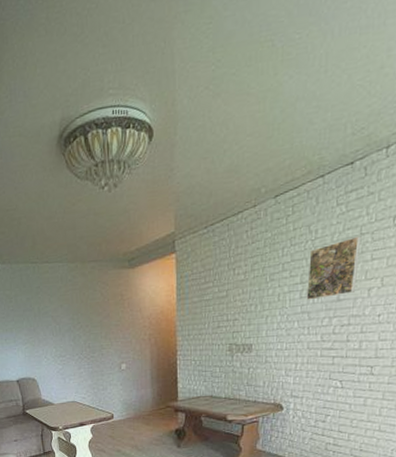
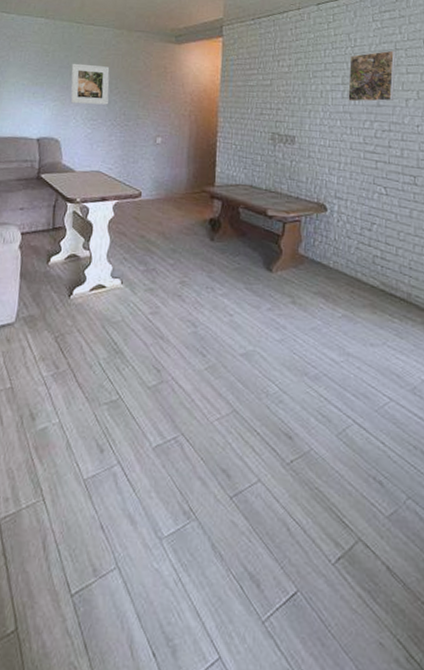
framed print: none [34,303,73,344] -> present [70,63,110,105]

